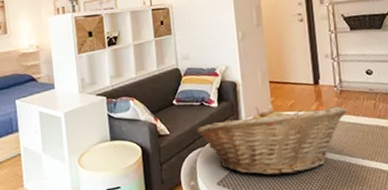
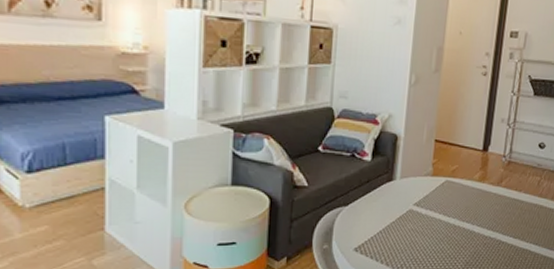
fruit basket: present [197,106,347,176] -> none [341,167,511,247]

